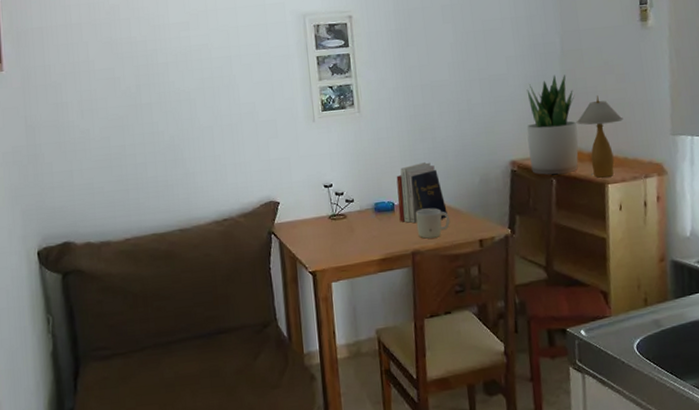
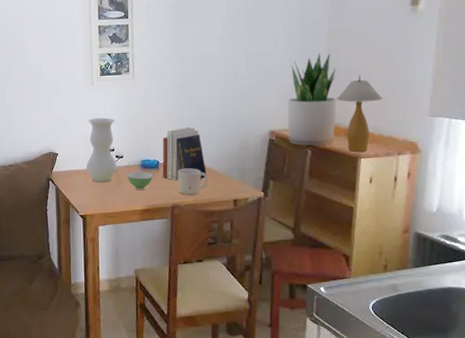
vase: none [310,157,348,233] -> present [85,117,117,183]
bowl: none [360,216,390,238] -> present [127,172,154,191]

